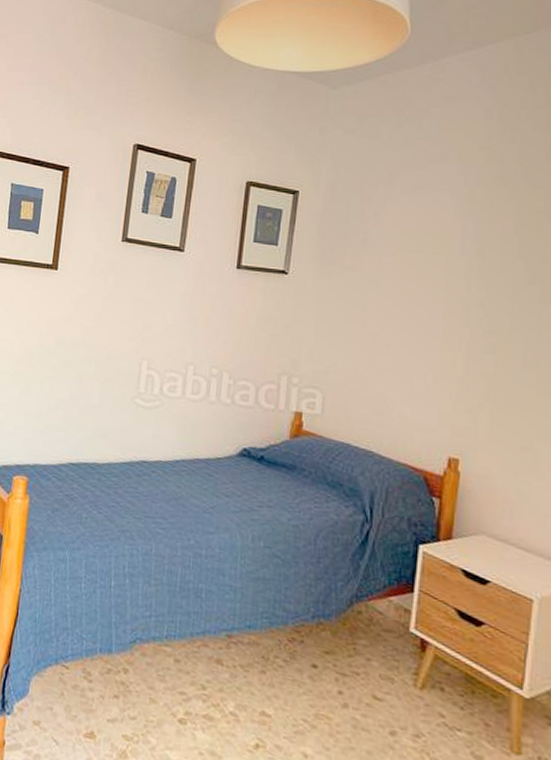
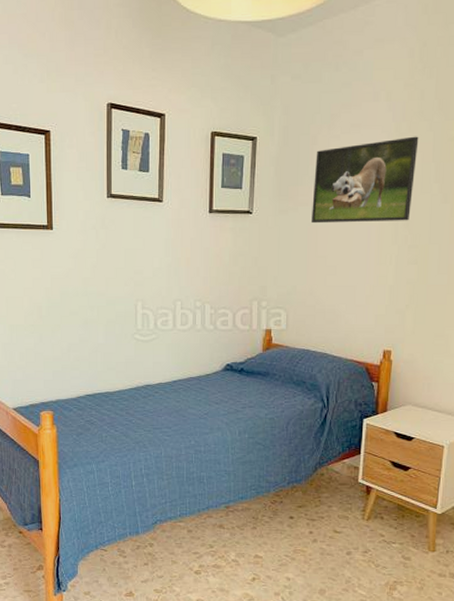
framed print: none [360,204,498,301] -> present [312,136,419,224]

